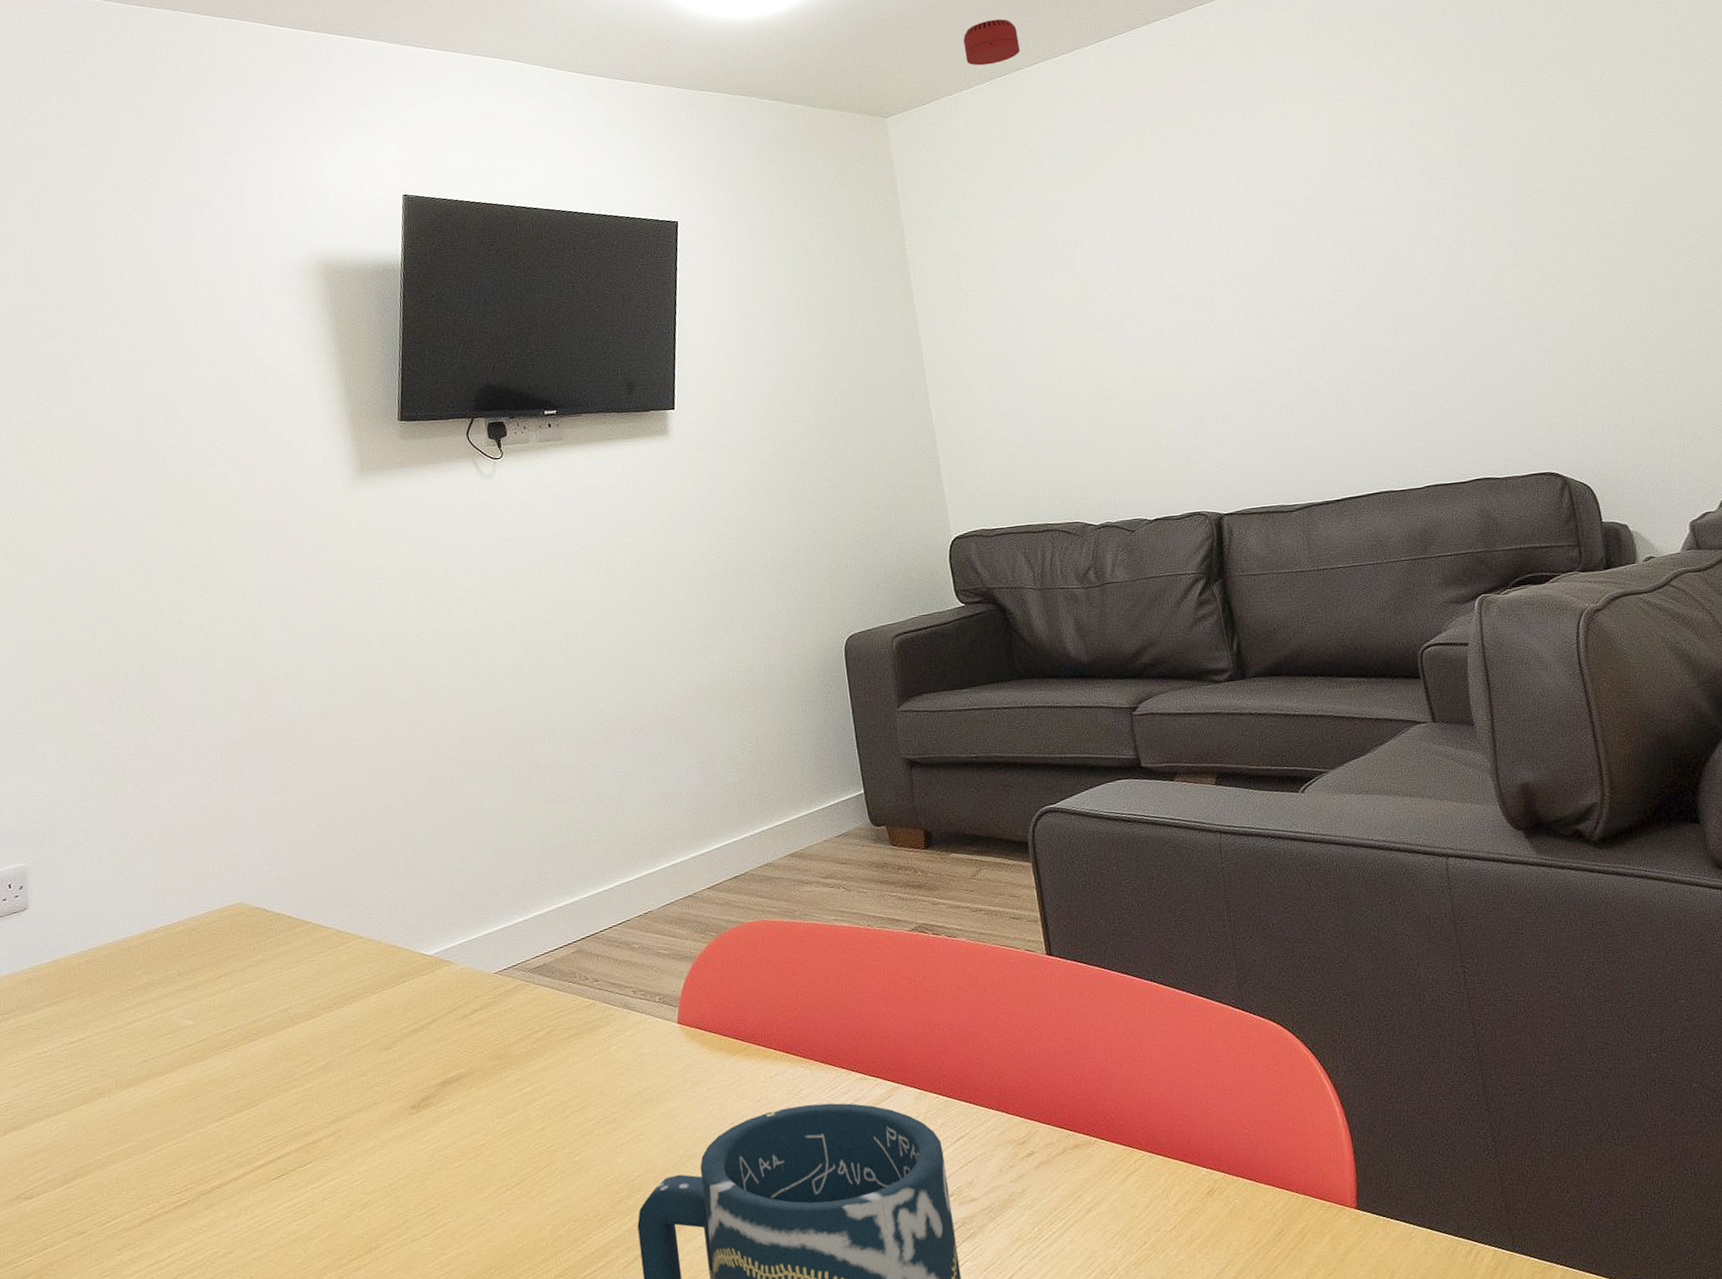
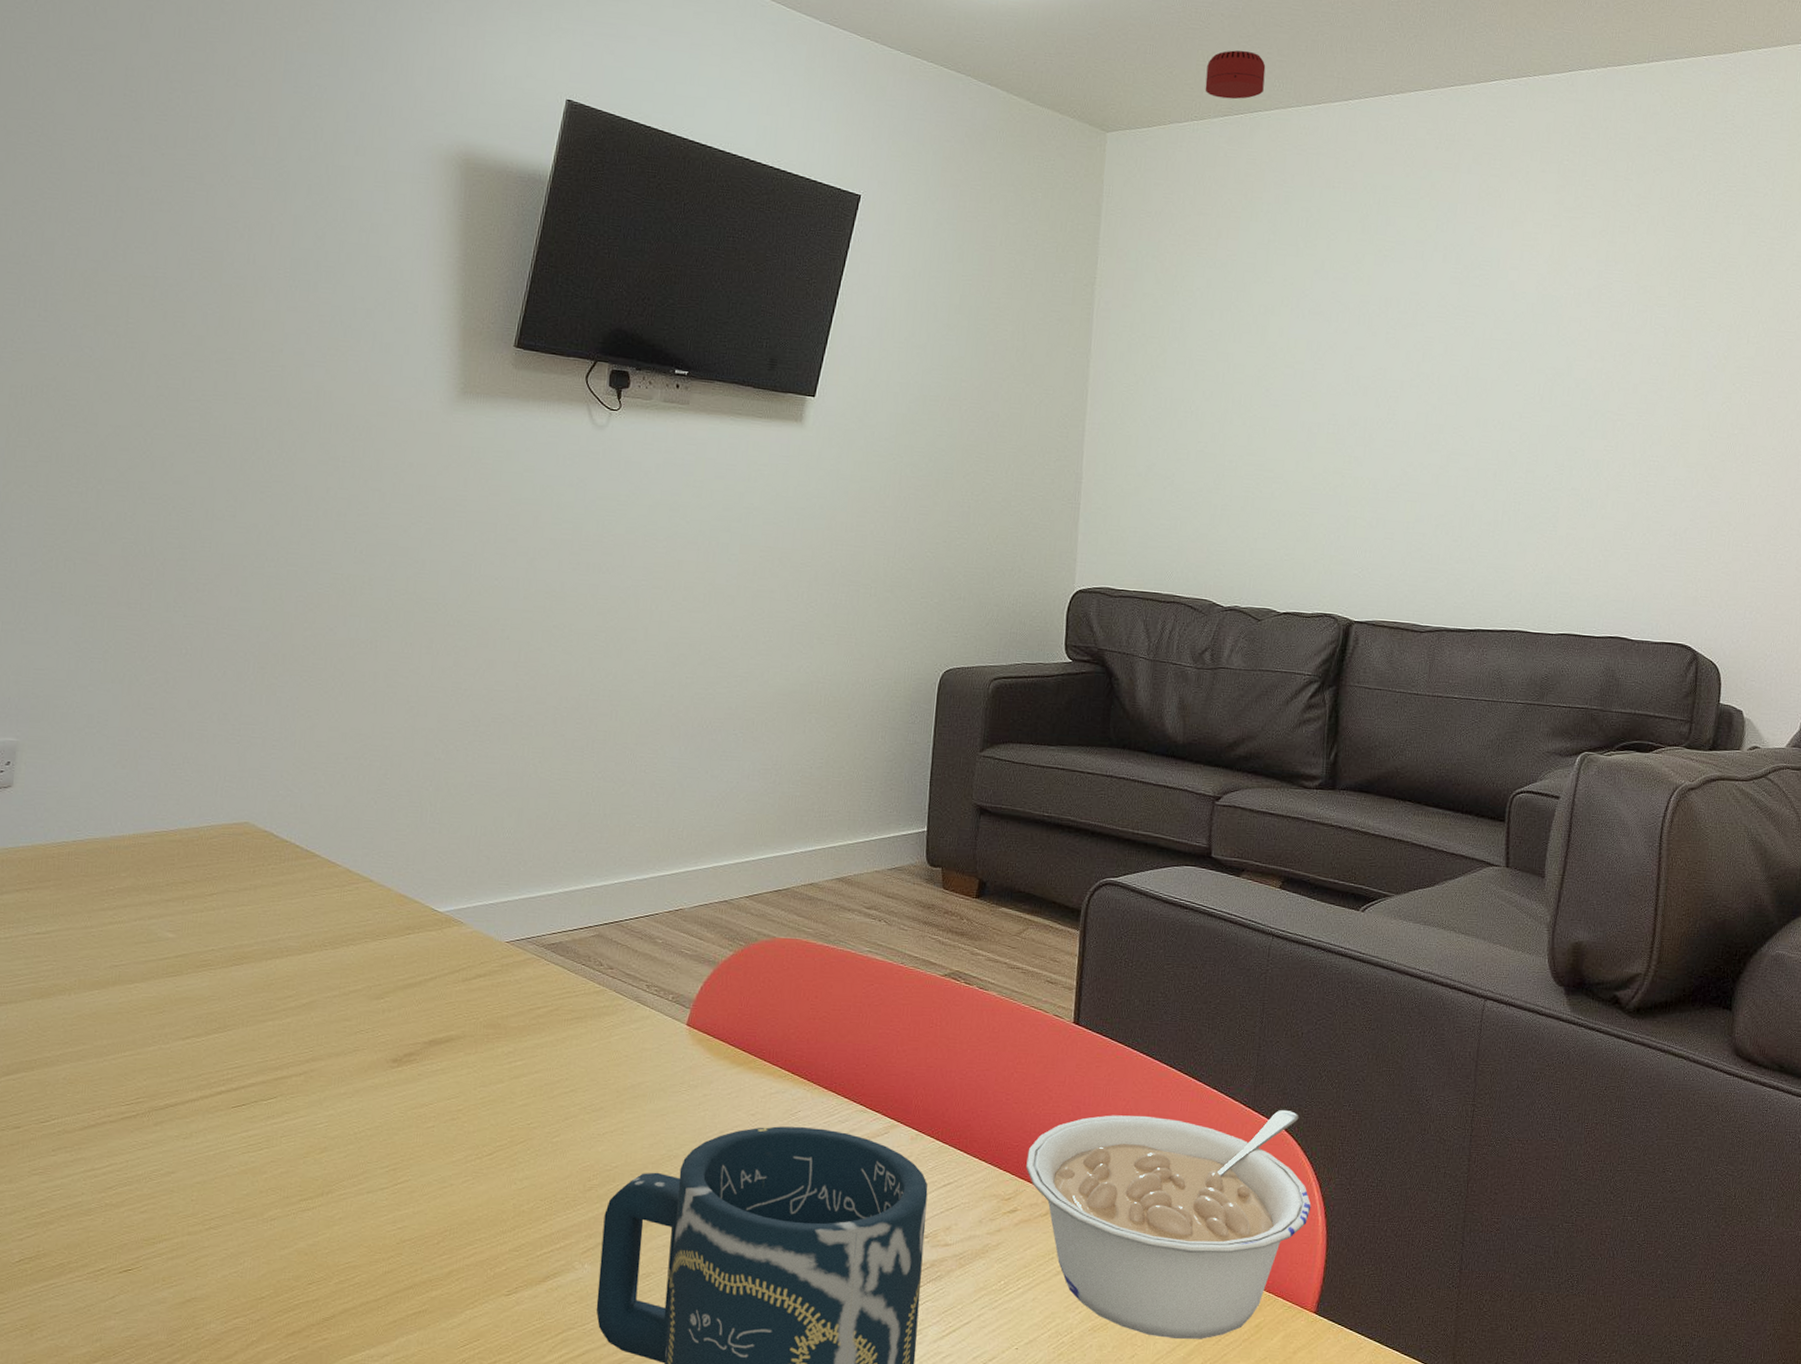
legume: none [1031,1004,1326,1260] -> present [1026,1110,1311,1339]

